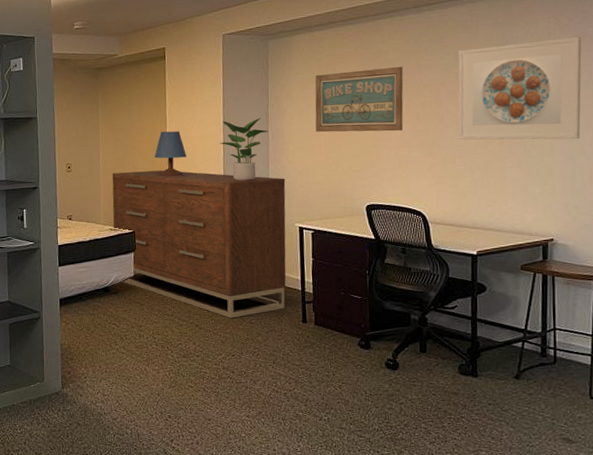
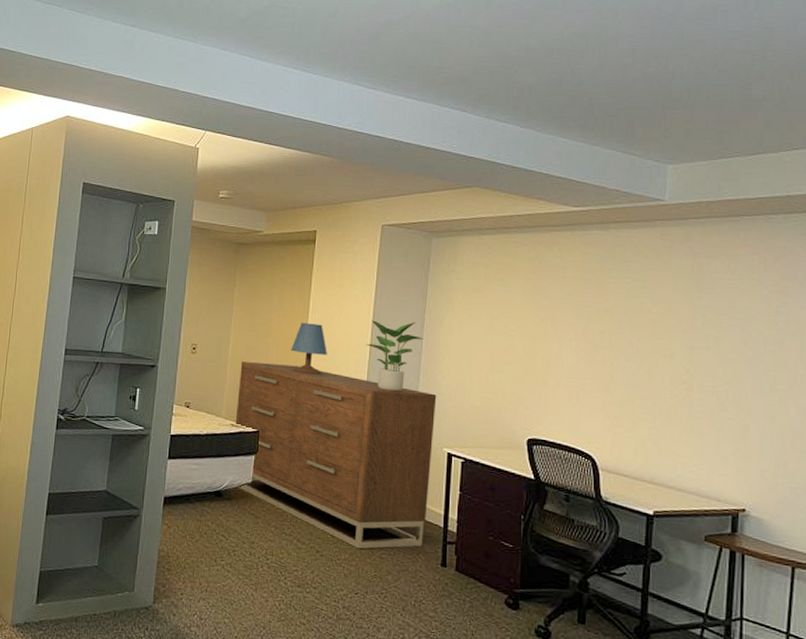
wall art: present [315,66,404,133] -> none [476,283,581,359]
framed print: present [457,36,582,140] -> none [639,277,790,397]

